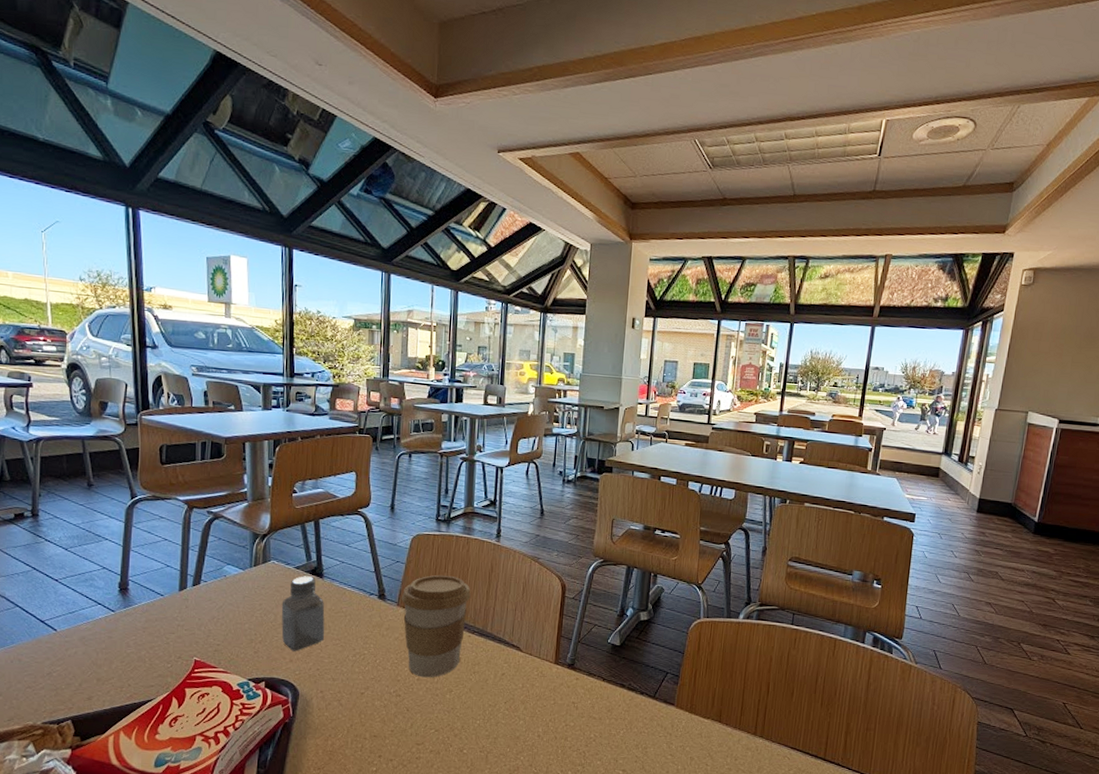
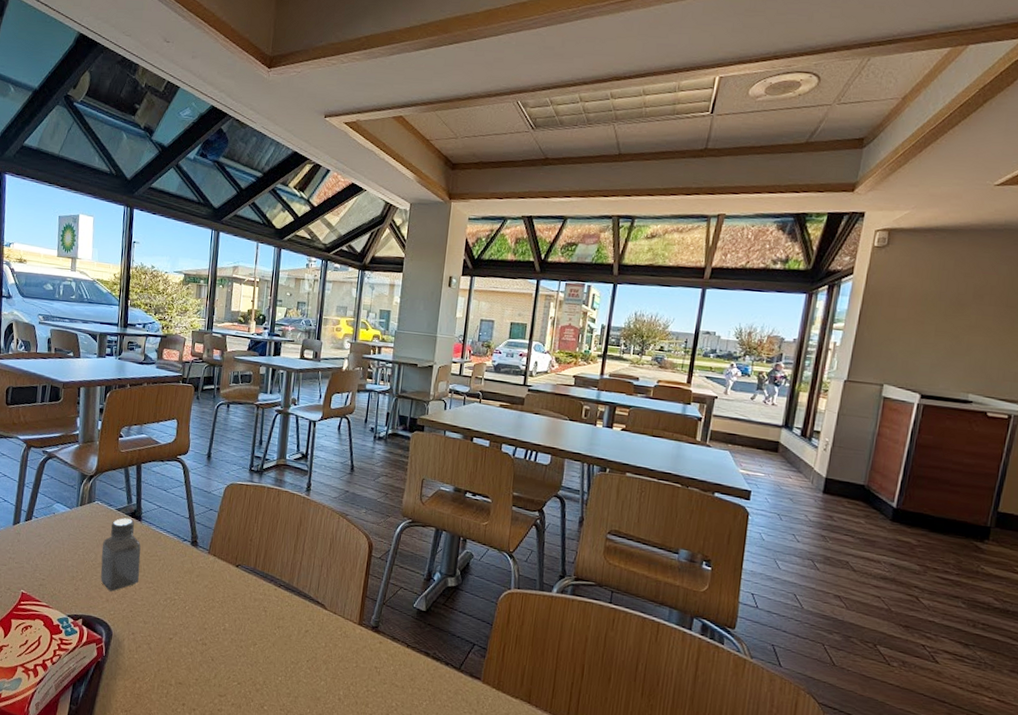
coffee cup: present [401,574,471,678] -> none [212,525,279,629]

